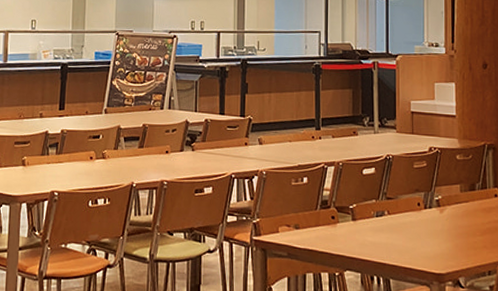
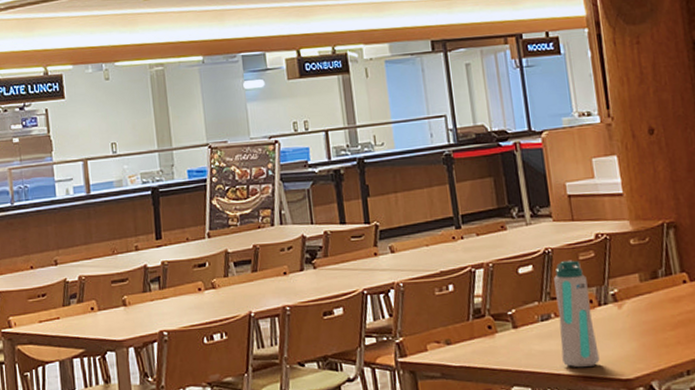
water bottle: none [389,167,420,261] -> present [554,260,600,368]

